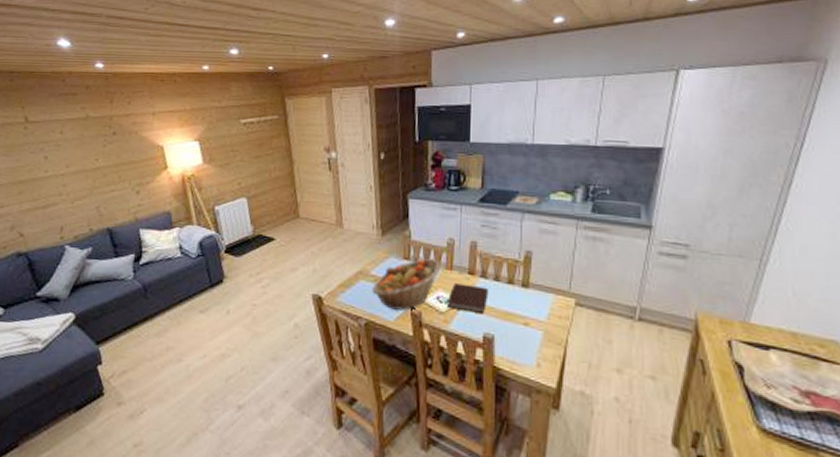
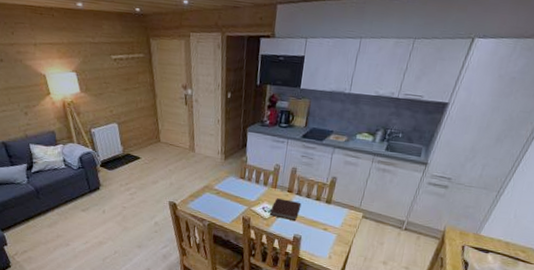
fruit basket: present [372,258,441,310] -> none [215,179,268,216]

